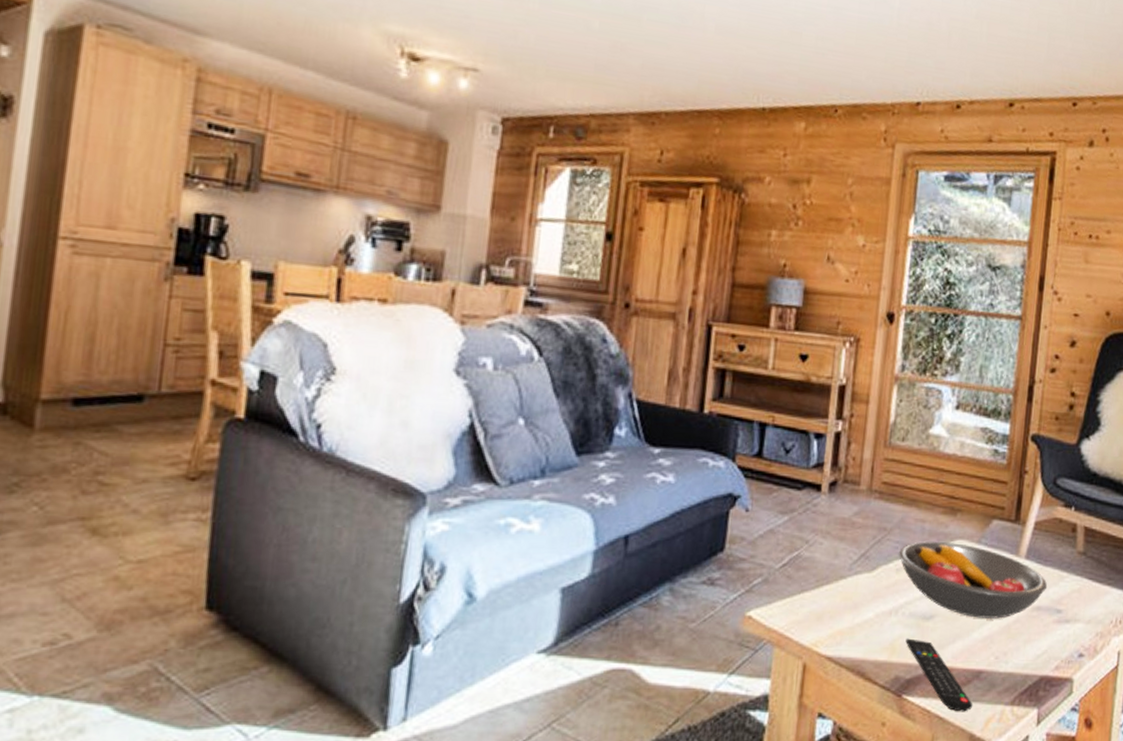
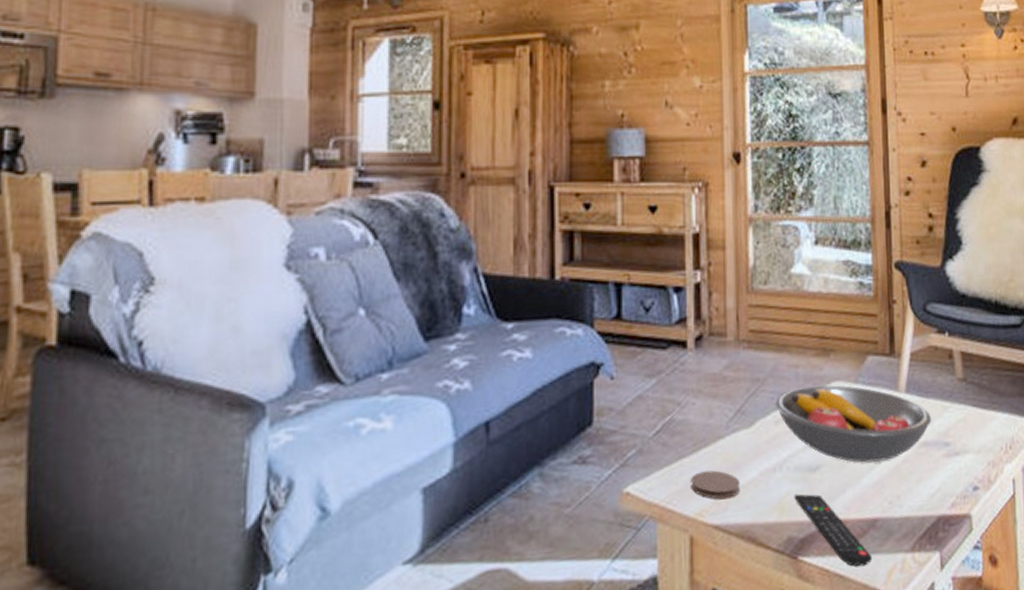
coaster: none [810,606,857,634] -> present [691,470,741,500]

